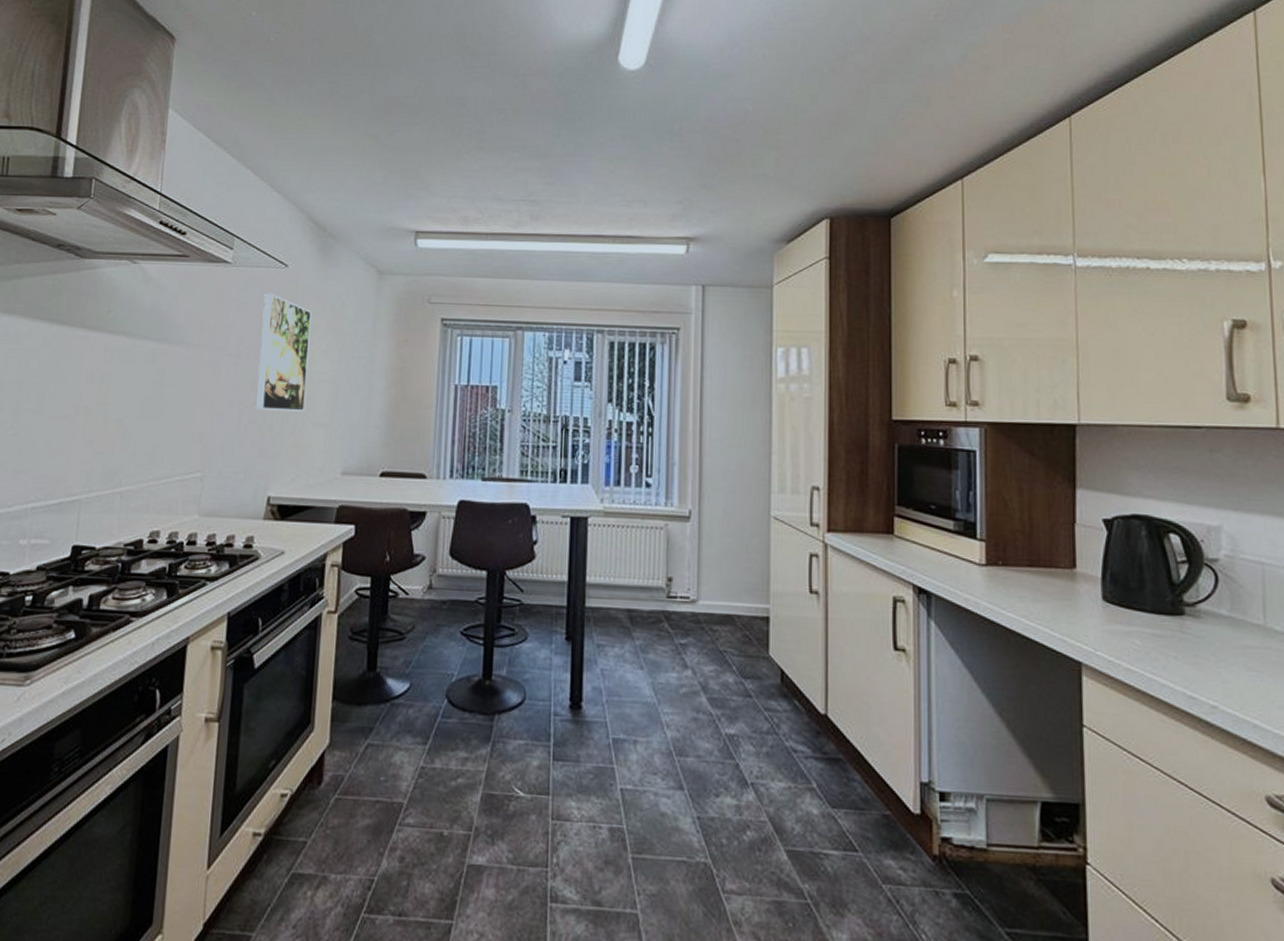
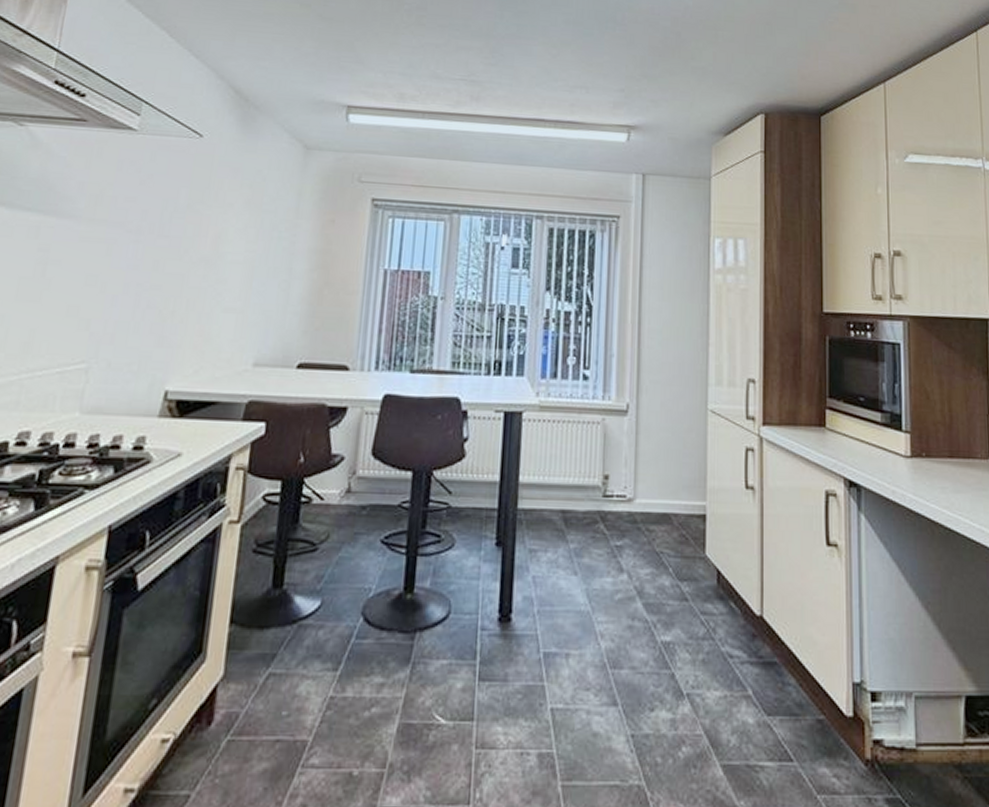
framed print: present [256,294,312,411] -> none [157,165,228,295]

